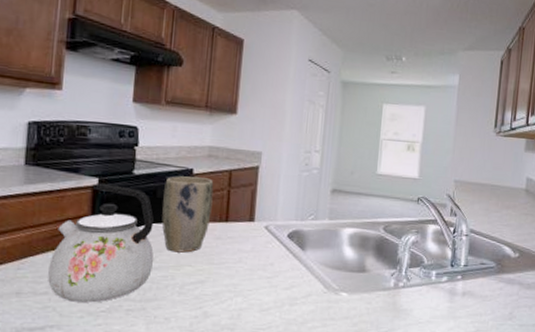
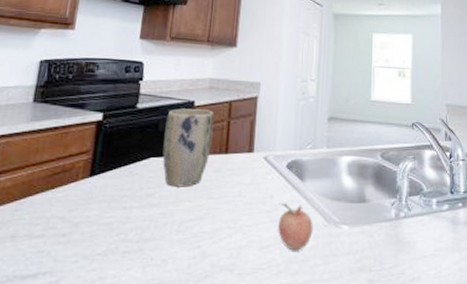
kettle: present [48,182,155,303] -> none [45,117,155,245]
fruit: none [278,270,313,314] -> present [278,203,313,251]

